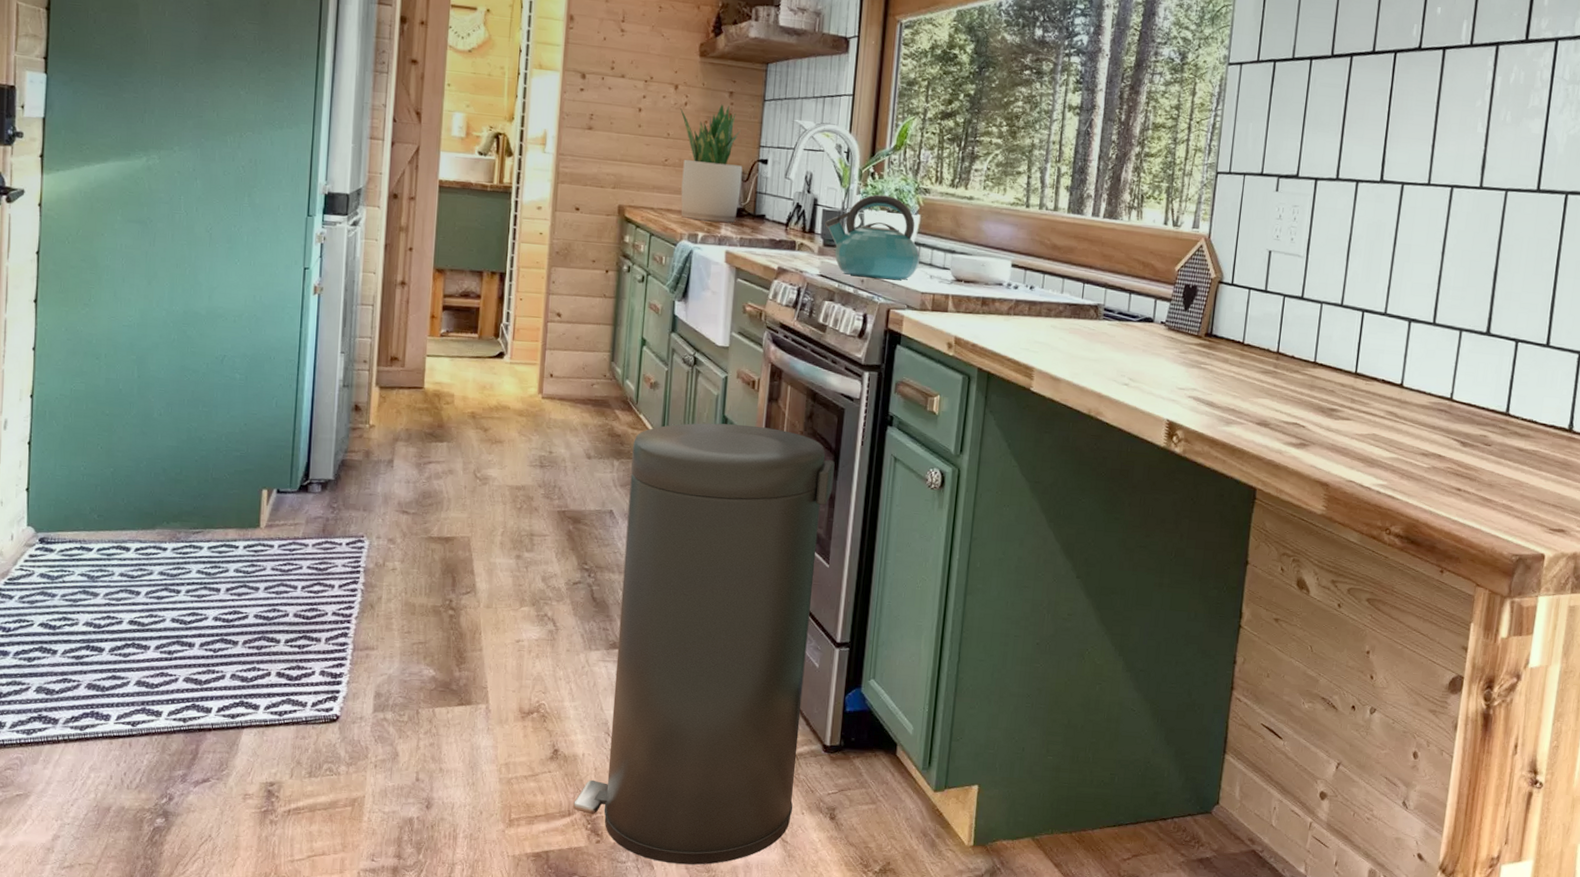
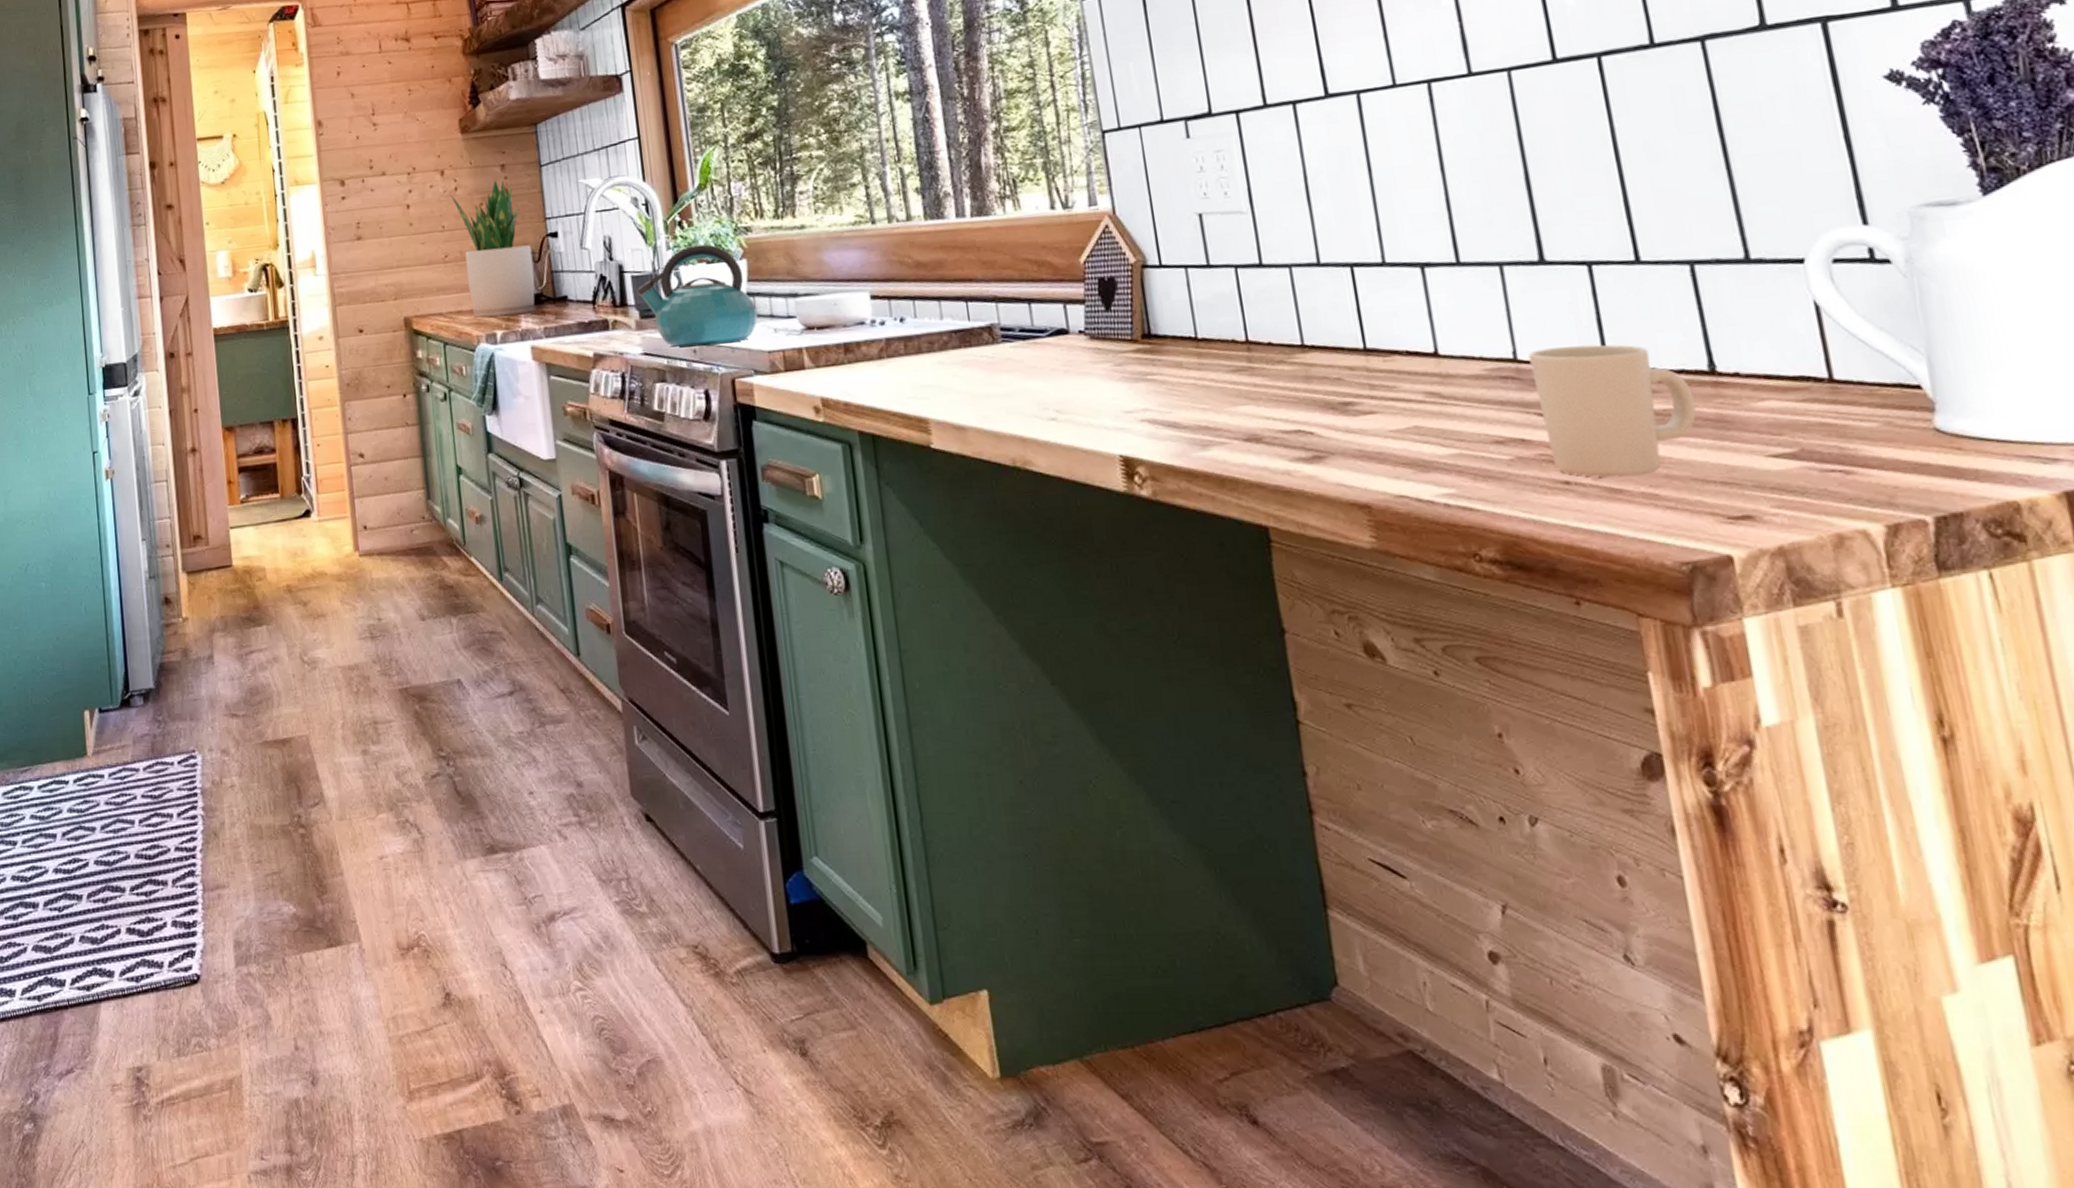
pedal bin: present [573,423,835,865] -> none [469,548,750,1136]
mug: none [1454,394,1554,493] -> present [1528,344,1697,478]

